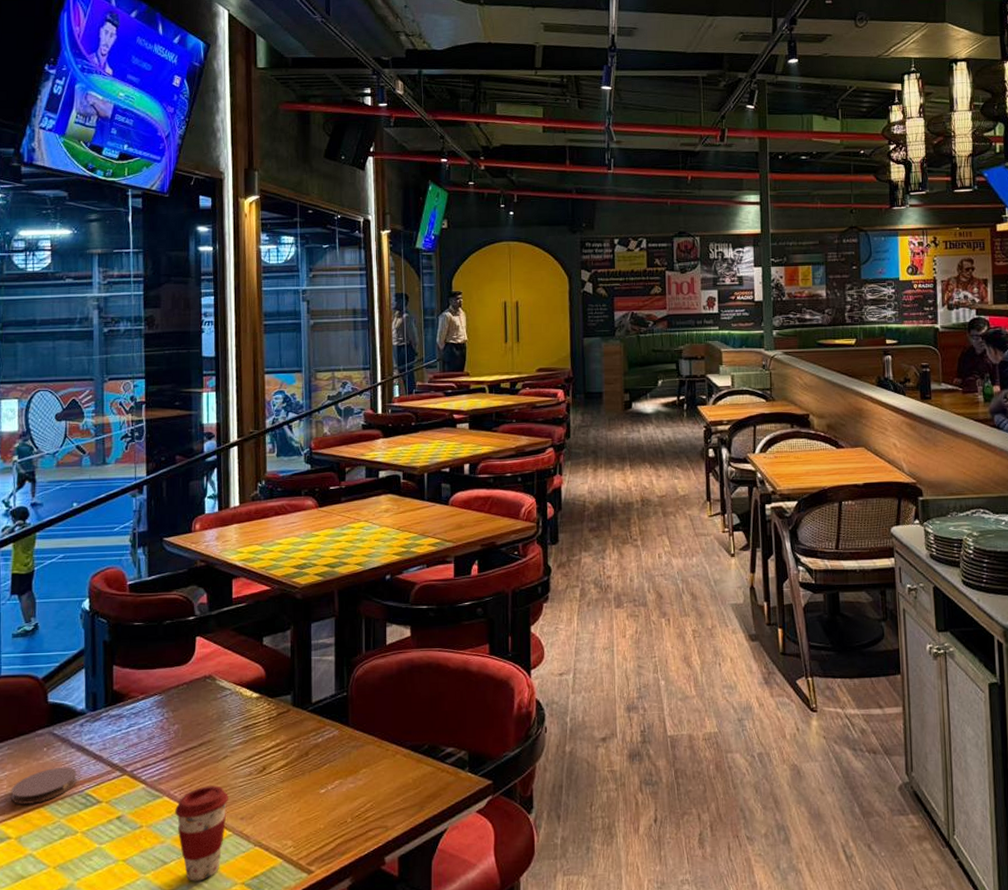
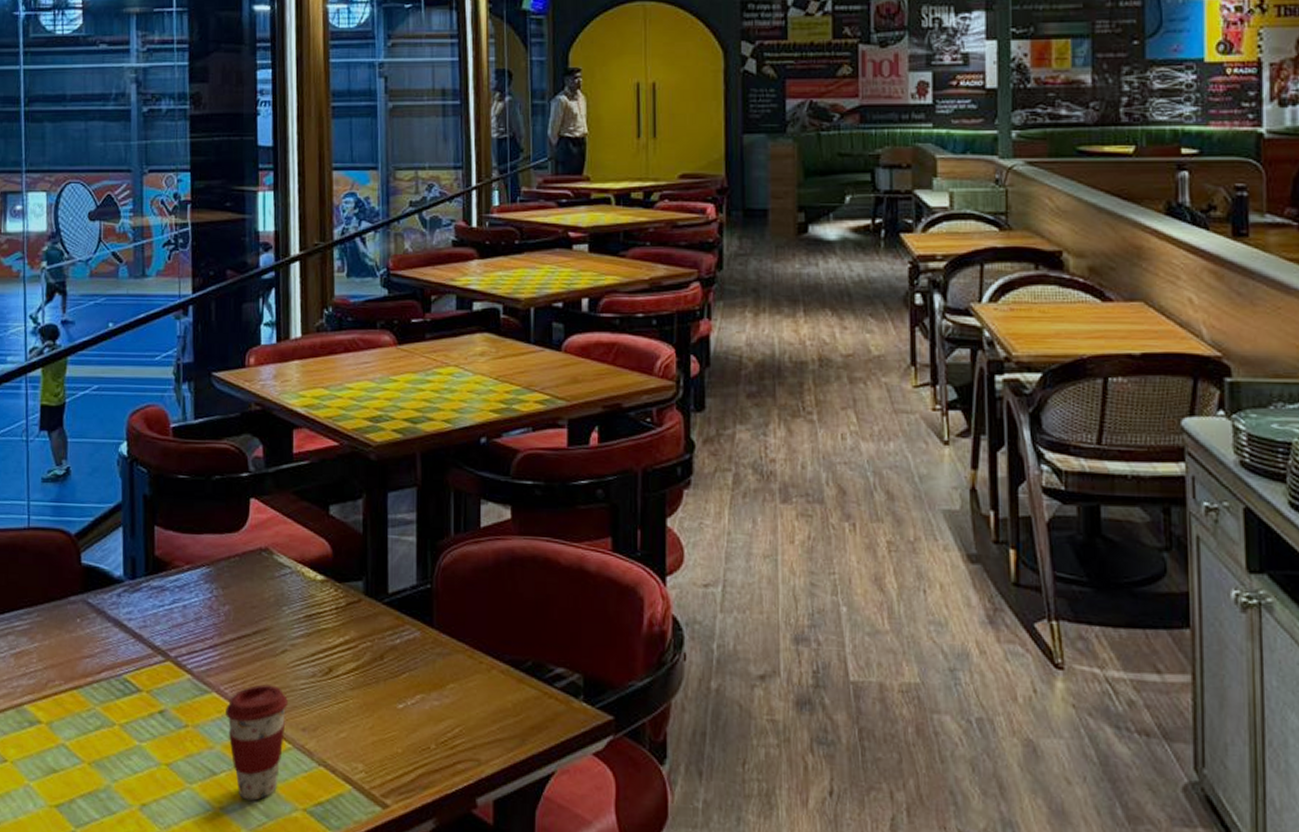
coaster: present [10,766,77,804] -> none [41,643,114,685]

